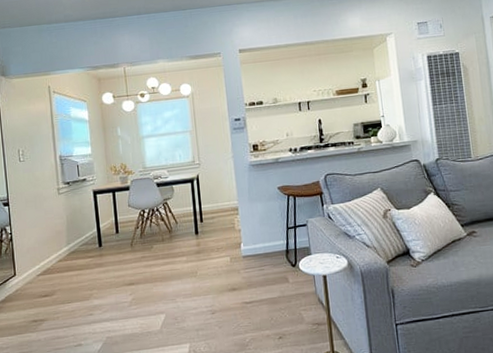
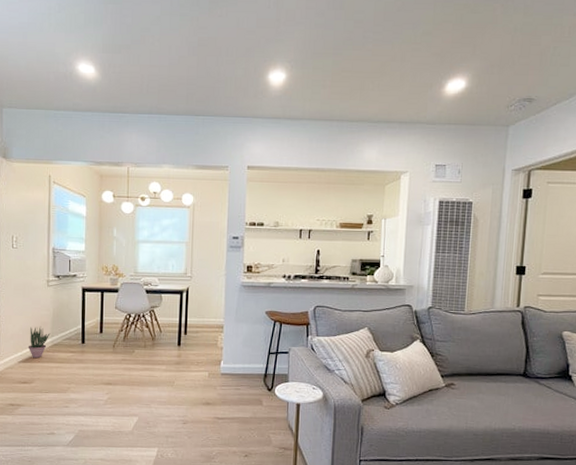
potted plant: none [45,235,67,270] -> present [28,326,50,359]

